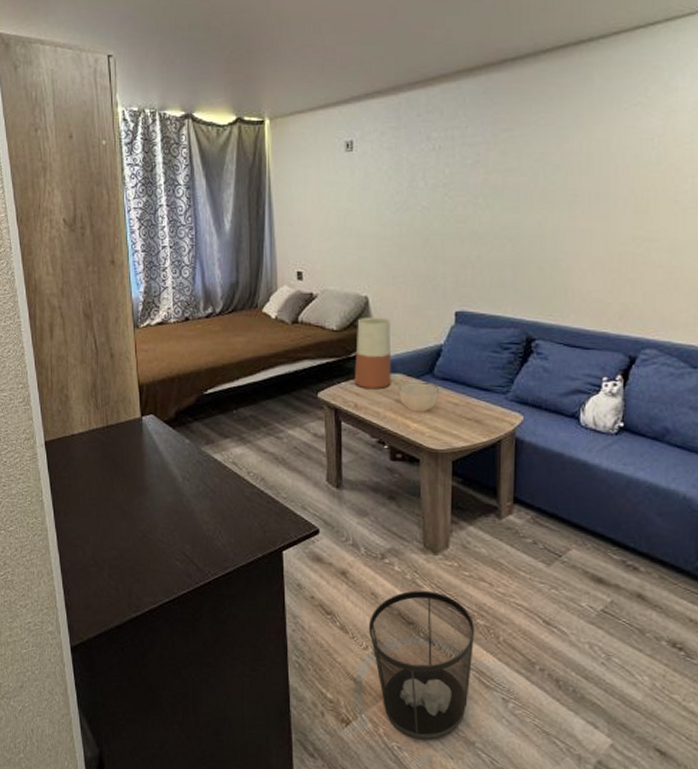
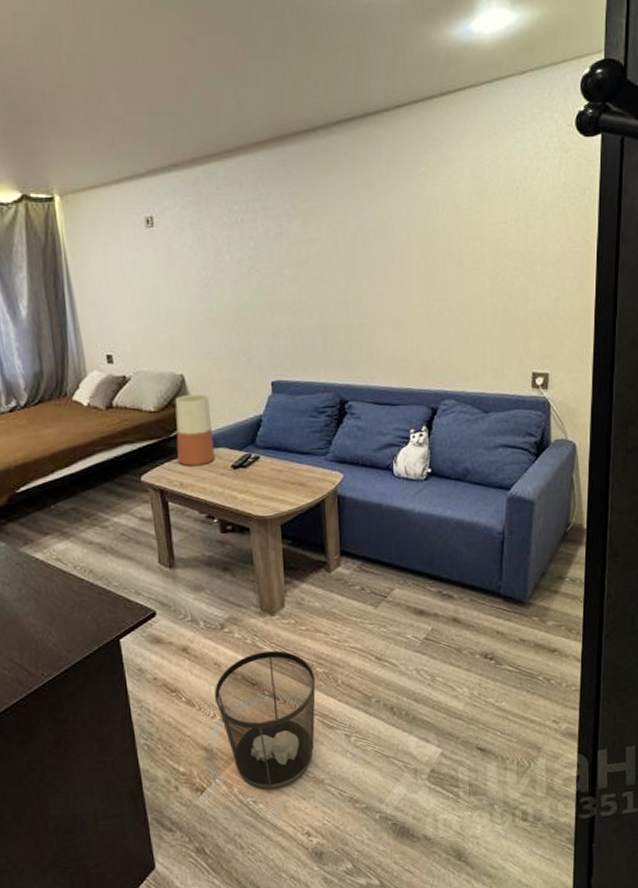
bowl: present [398,382,440,413] -> none [223,453,263,484]

